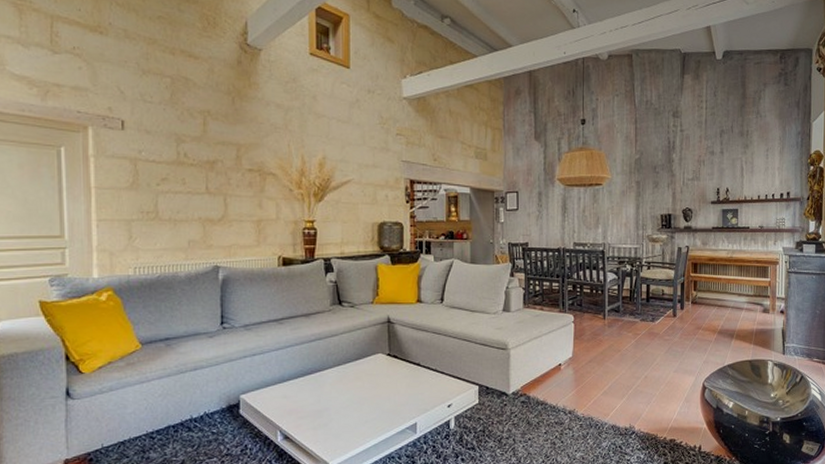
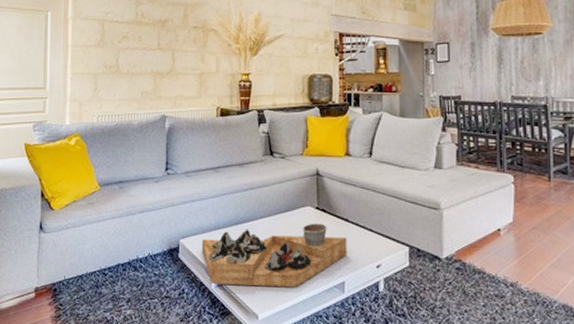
decorative tray: none [265,369,419,437] -> present [201,223,347,287]

